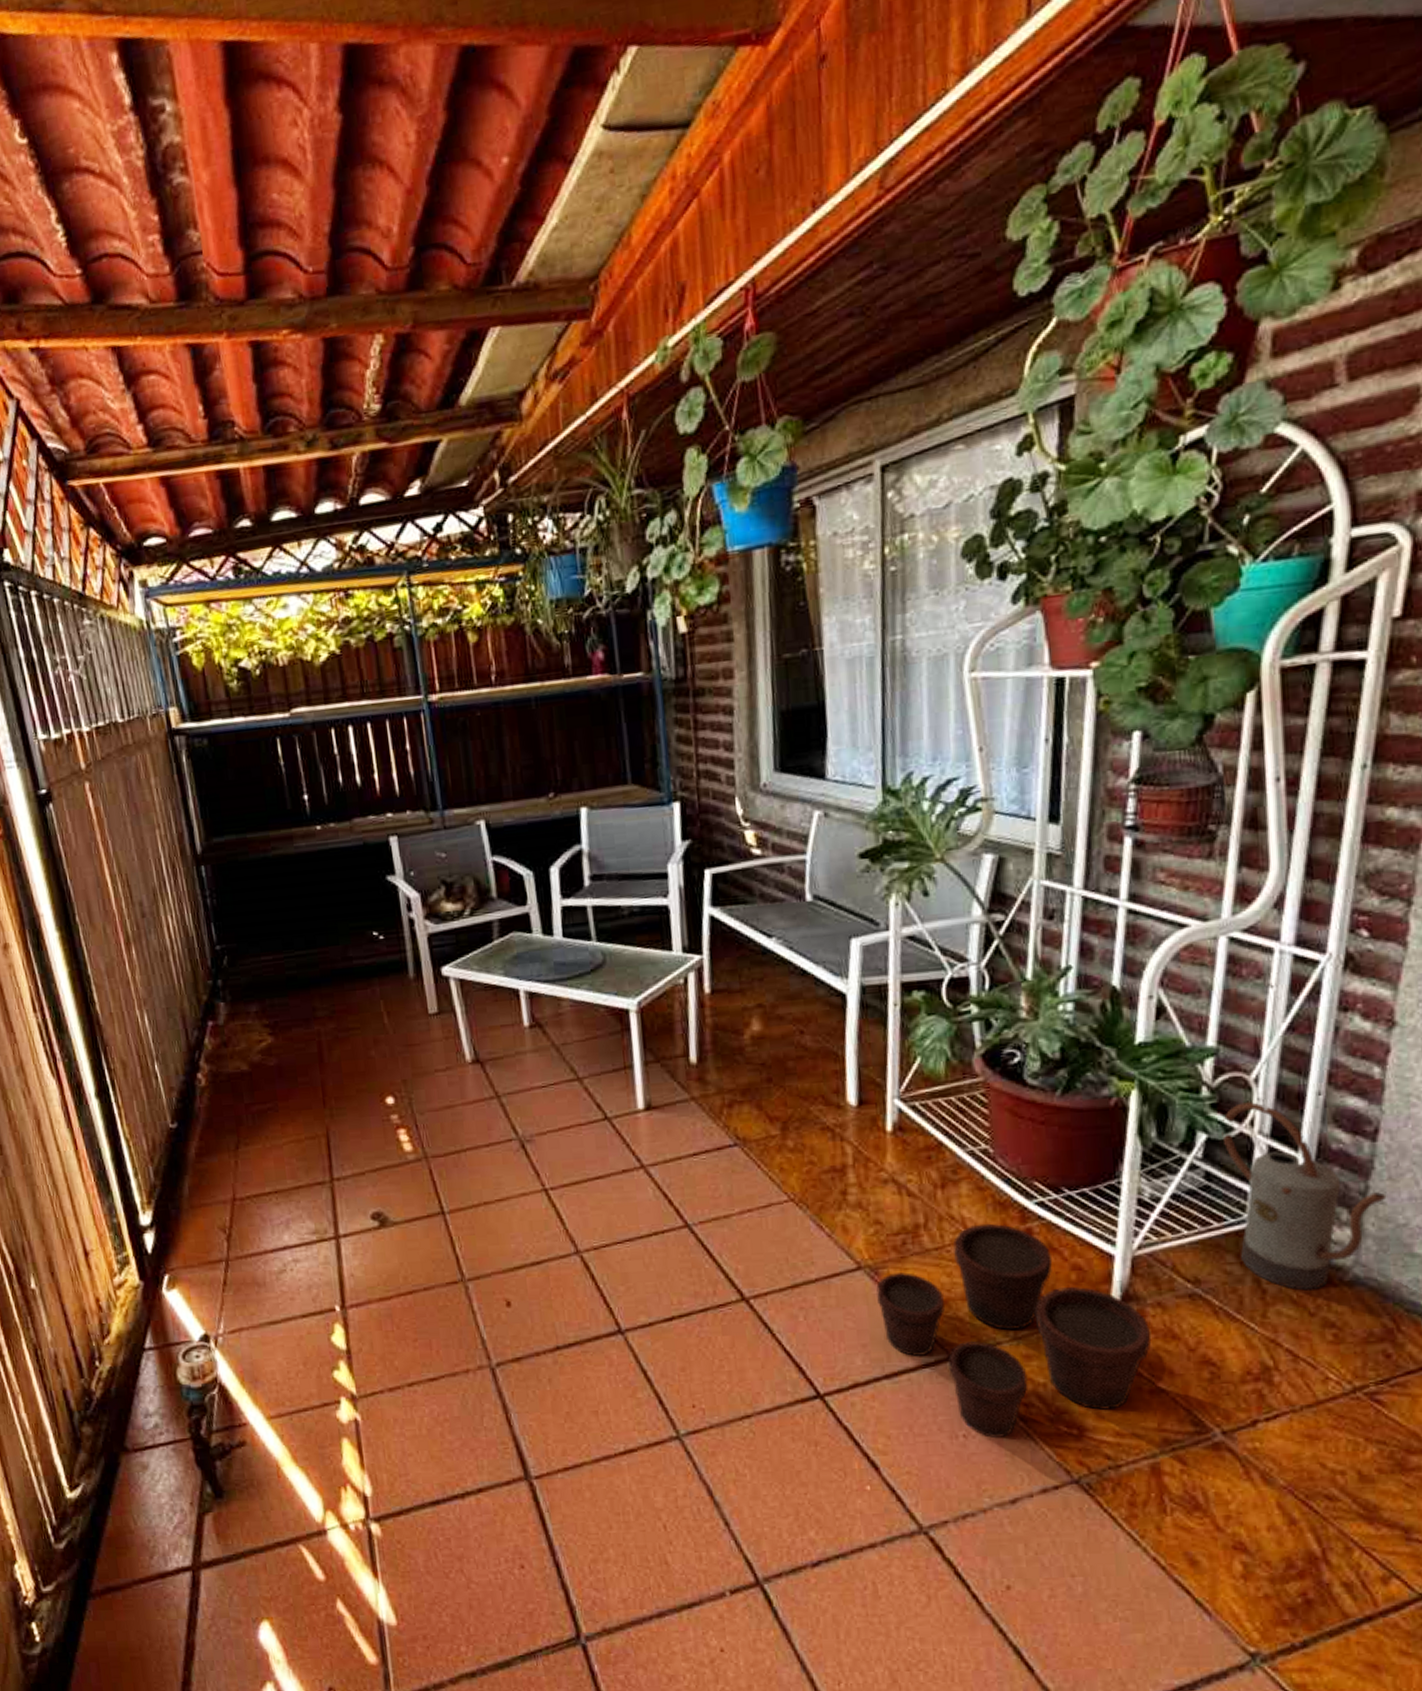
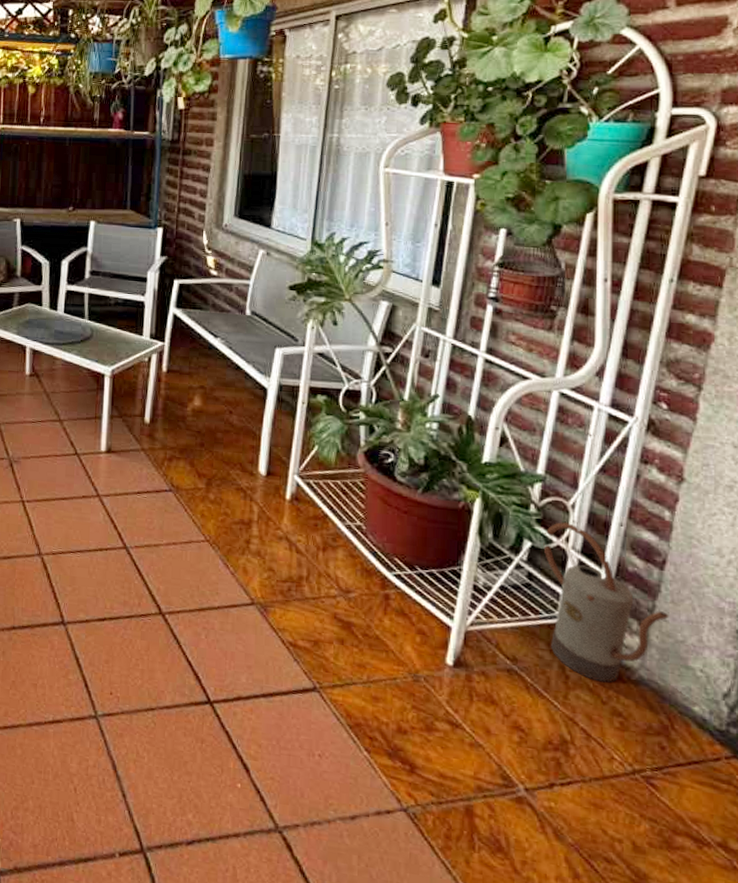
flower pot: present [875,1223,1152,1438] -> none [263,584,475,762]

